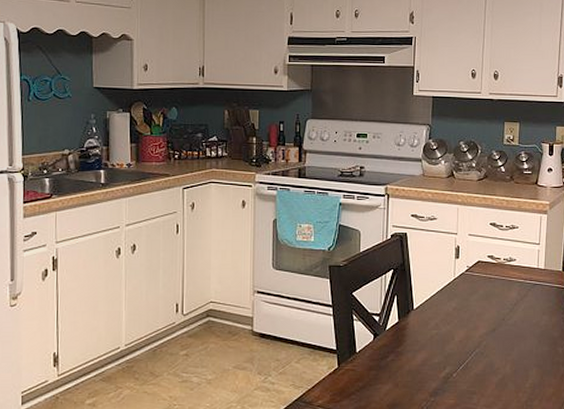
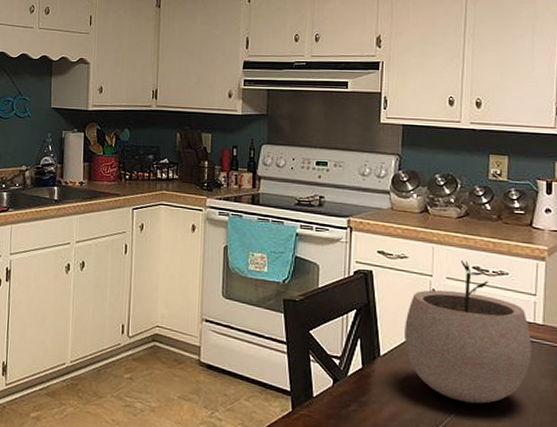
plant pot: none [434,219,536,343] -> present [405,261,532,404]

